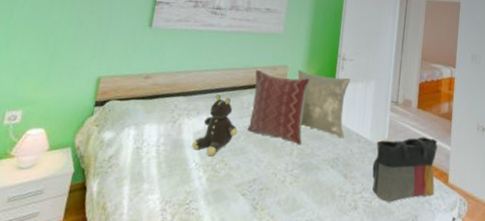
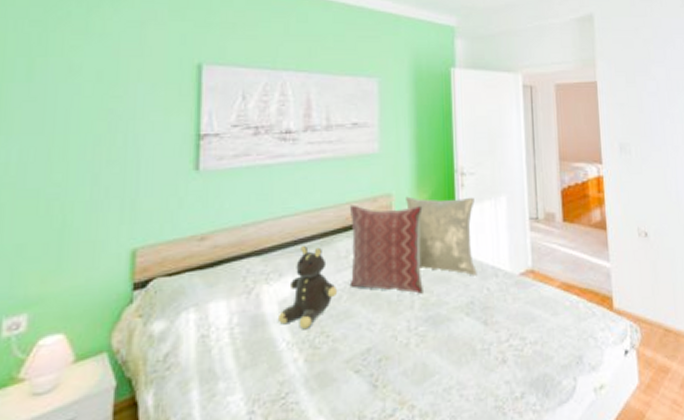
tote bag: present [372,136,438,203] -> none [518,256,599,347]

